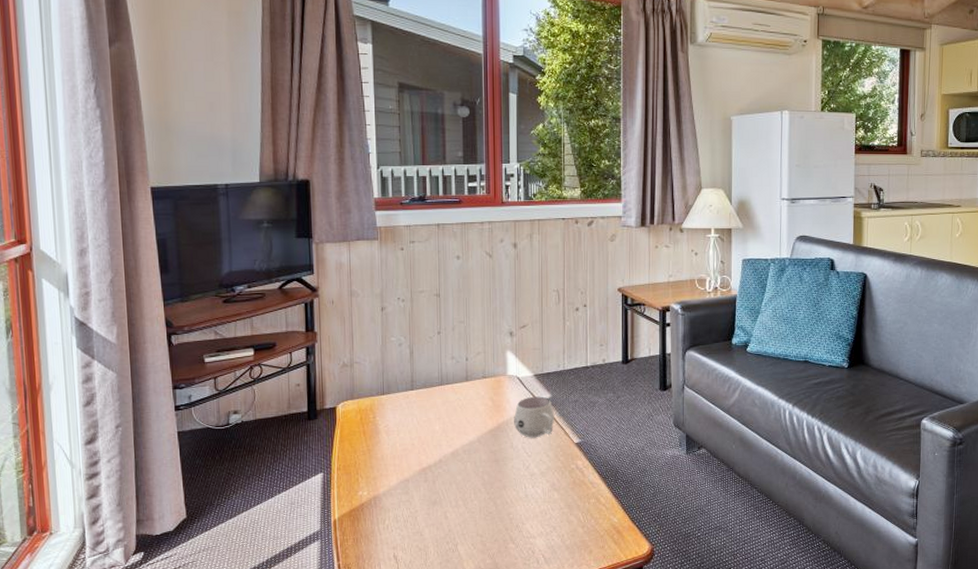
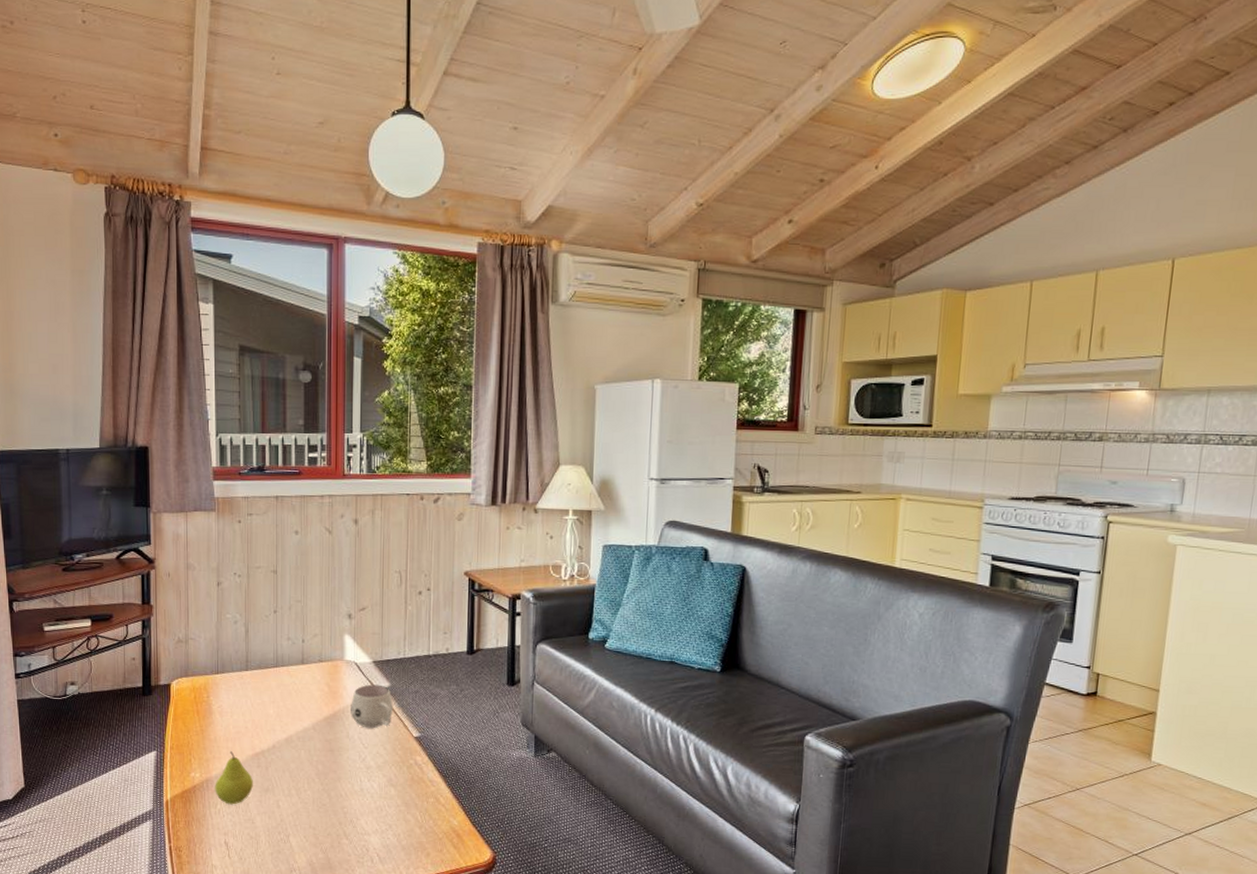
fruit: none [382,468,421,520] -> present [215,751,253,805]

